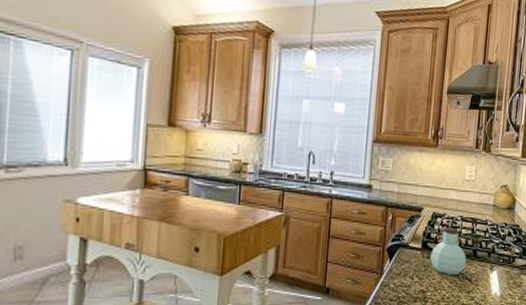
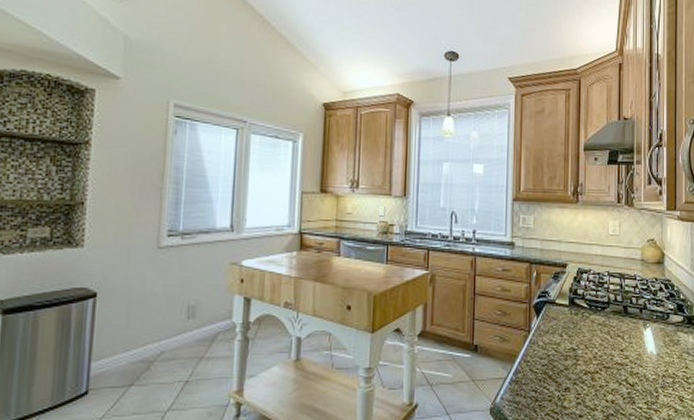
jar: present [430,227,467,276] -> none [579,283,617,333]

